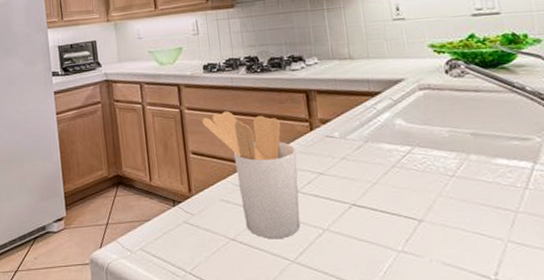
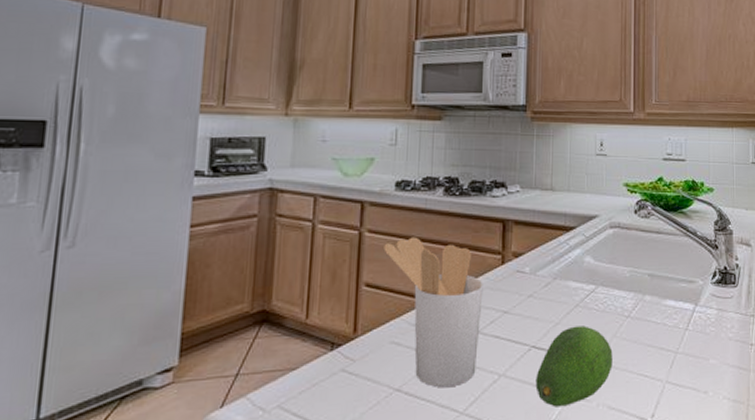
fruit: none [360,185,442,261] -> present [535,326,613,407]

